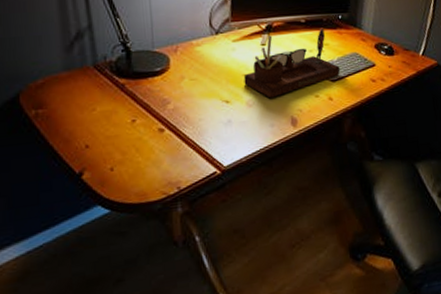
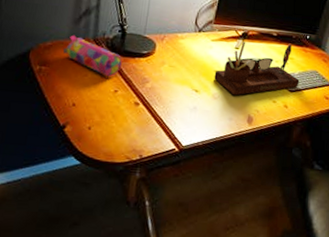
pencil case: none [59,65,134,107] -> present [62,35,122,77]

